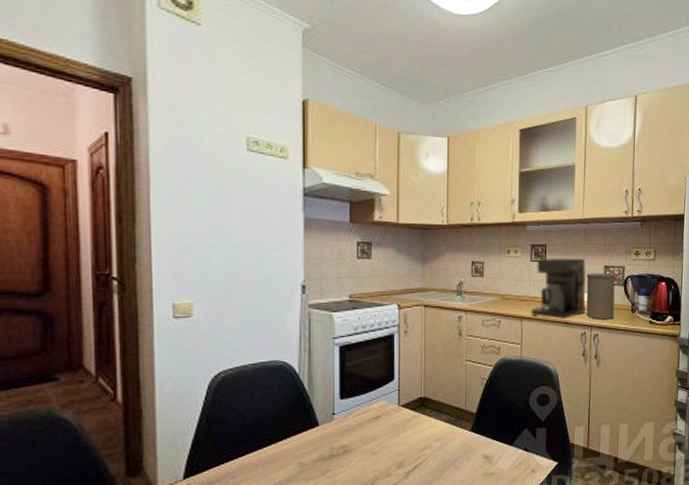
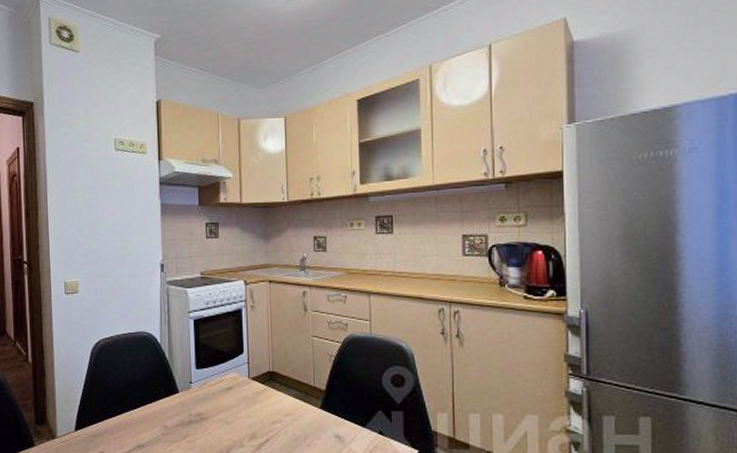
coffee maker: present [531,258,587,319] -> none [379,228,443,294]
canister: present [586,273,615,320] -> none [441,243,479,295]

